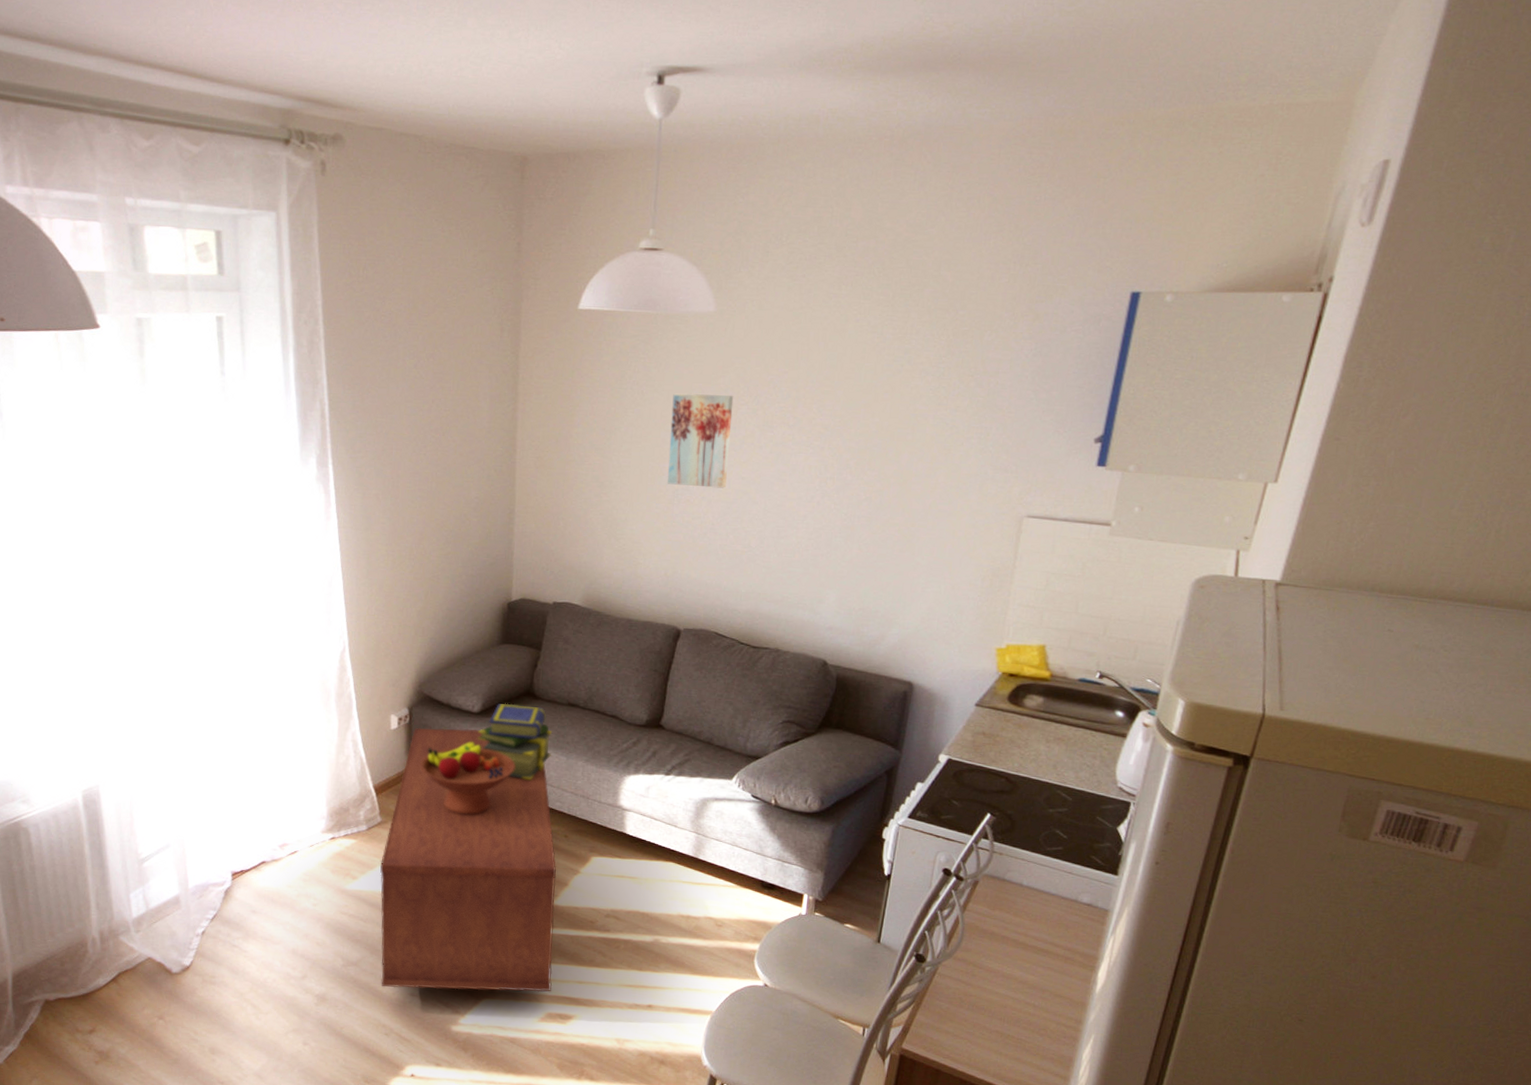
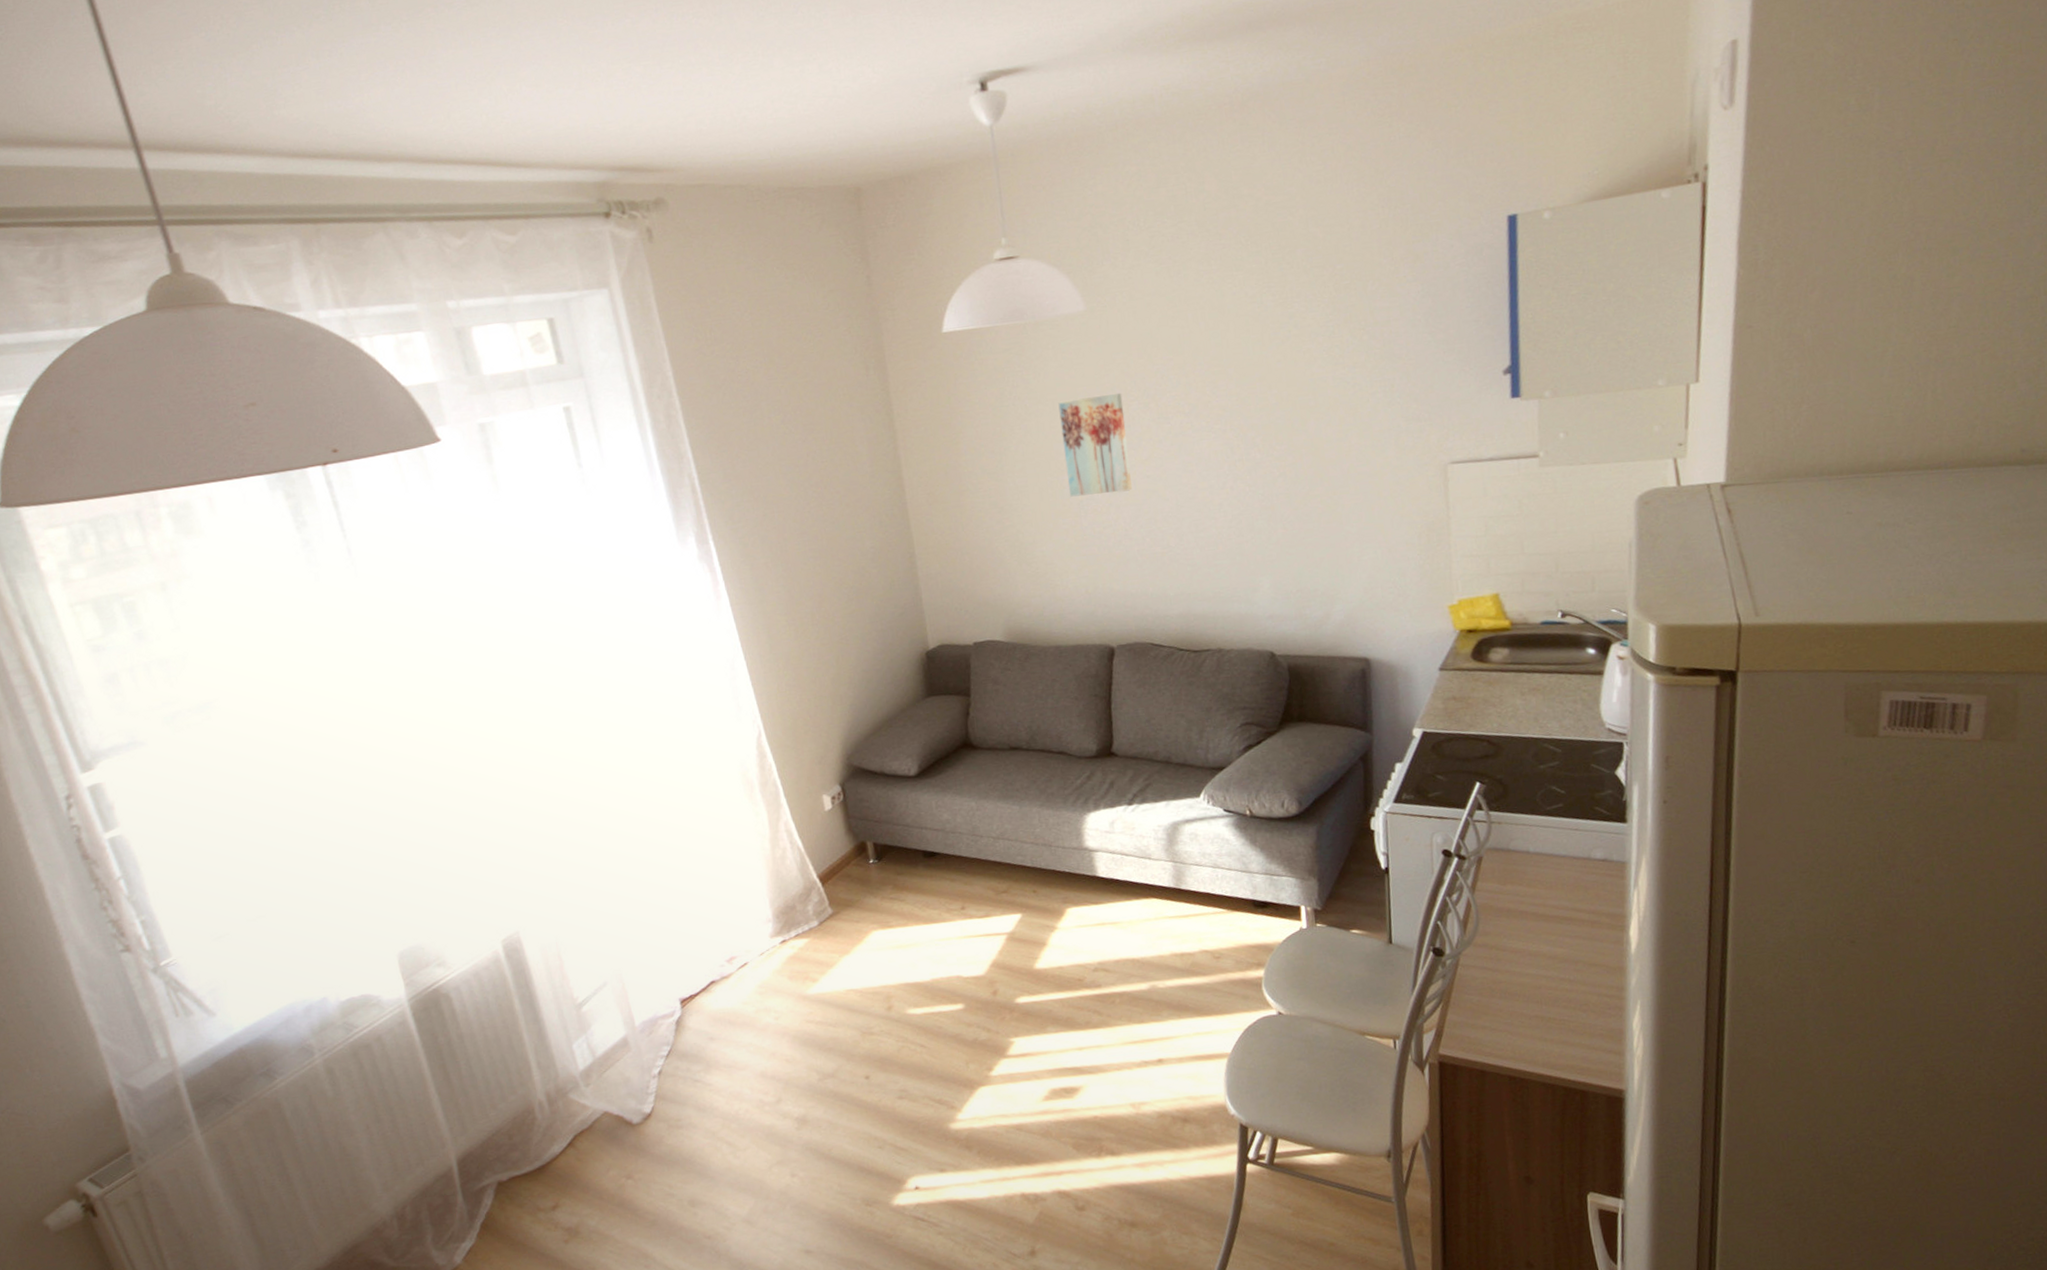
coffee table: present [380,727,557,992] -> none [840,794,1051,1096]
fruit bowl: present [420,742,516,815] -> none [864,808,967,890]
stack of books: present [478,703,553,781] -> none [919,757,1002,839]

